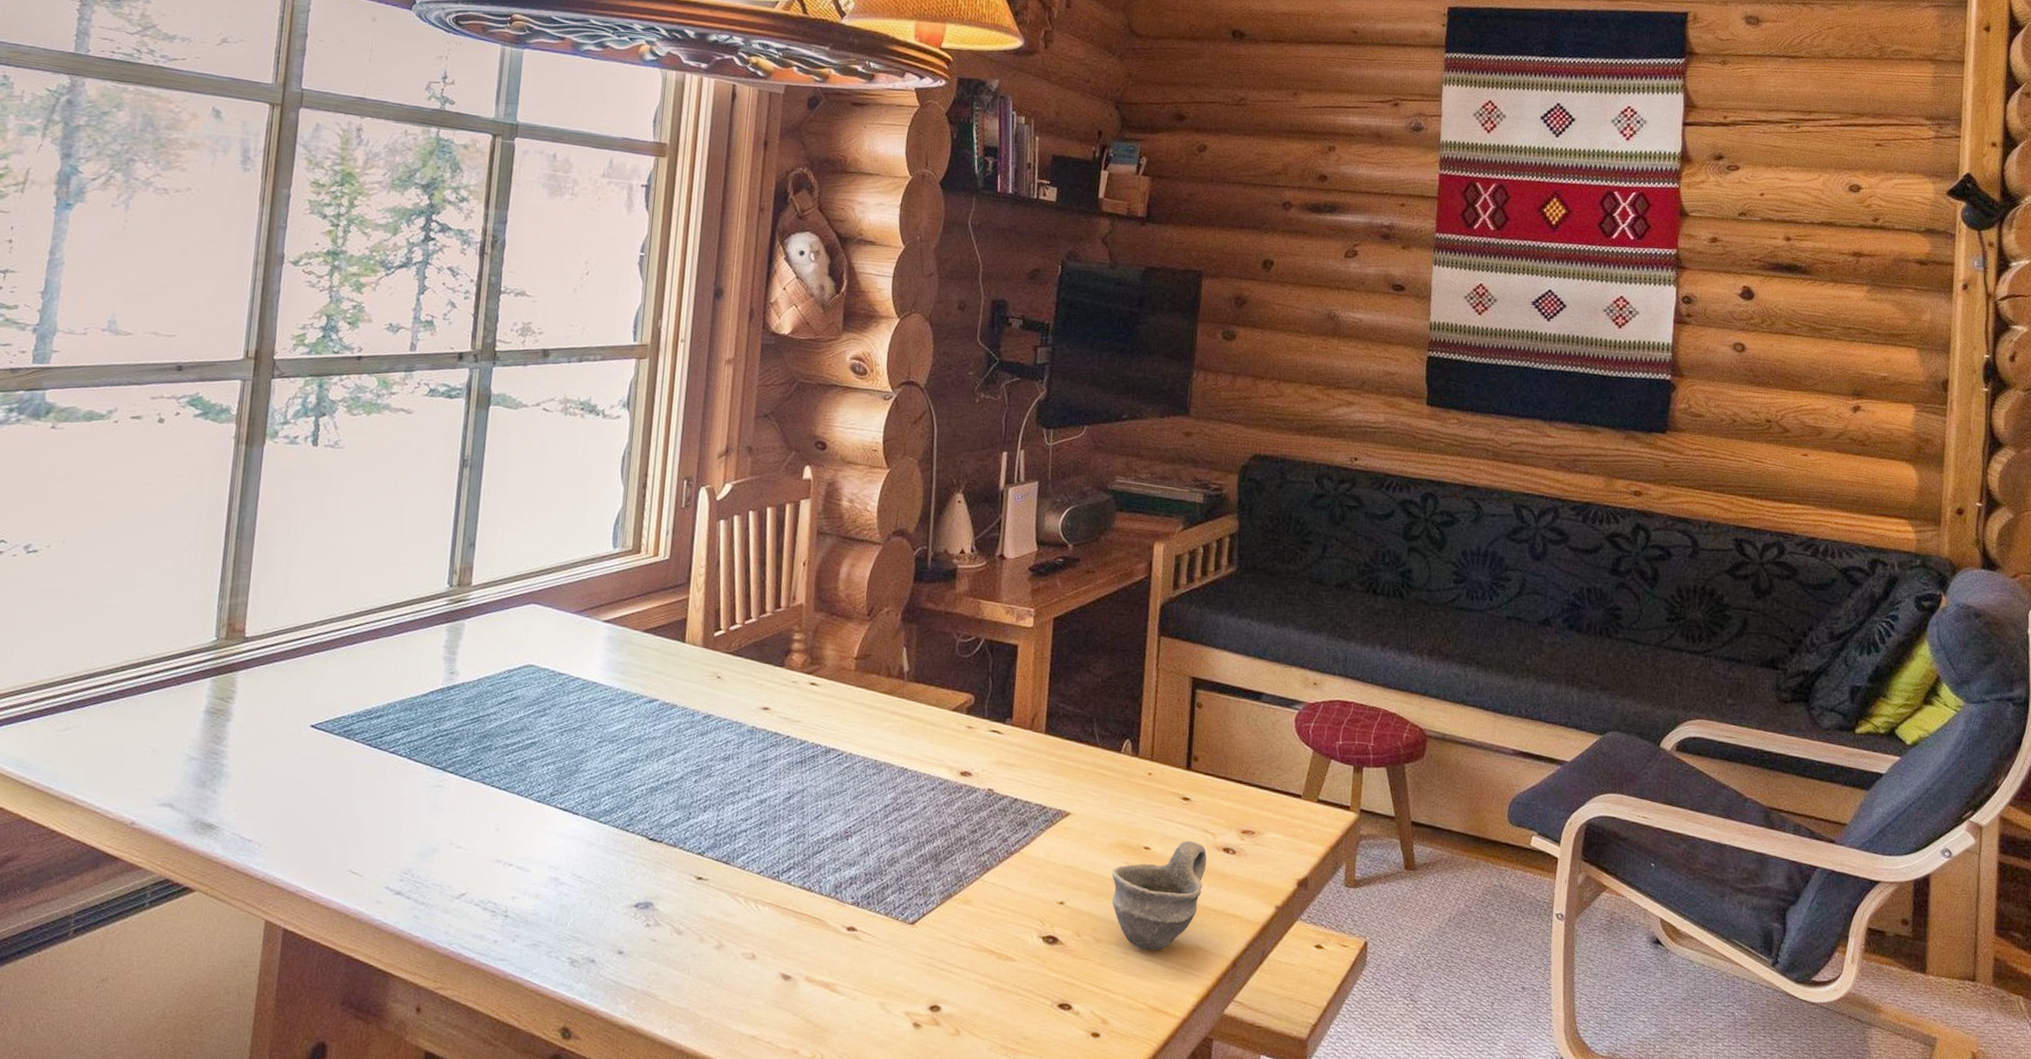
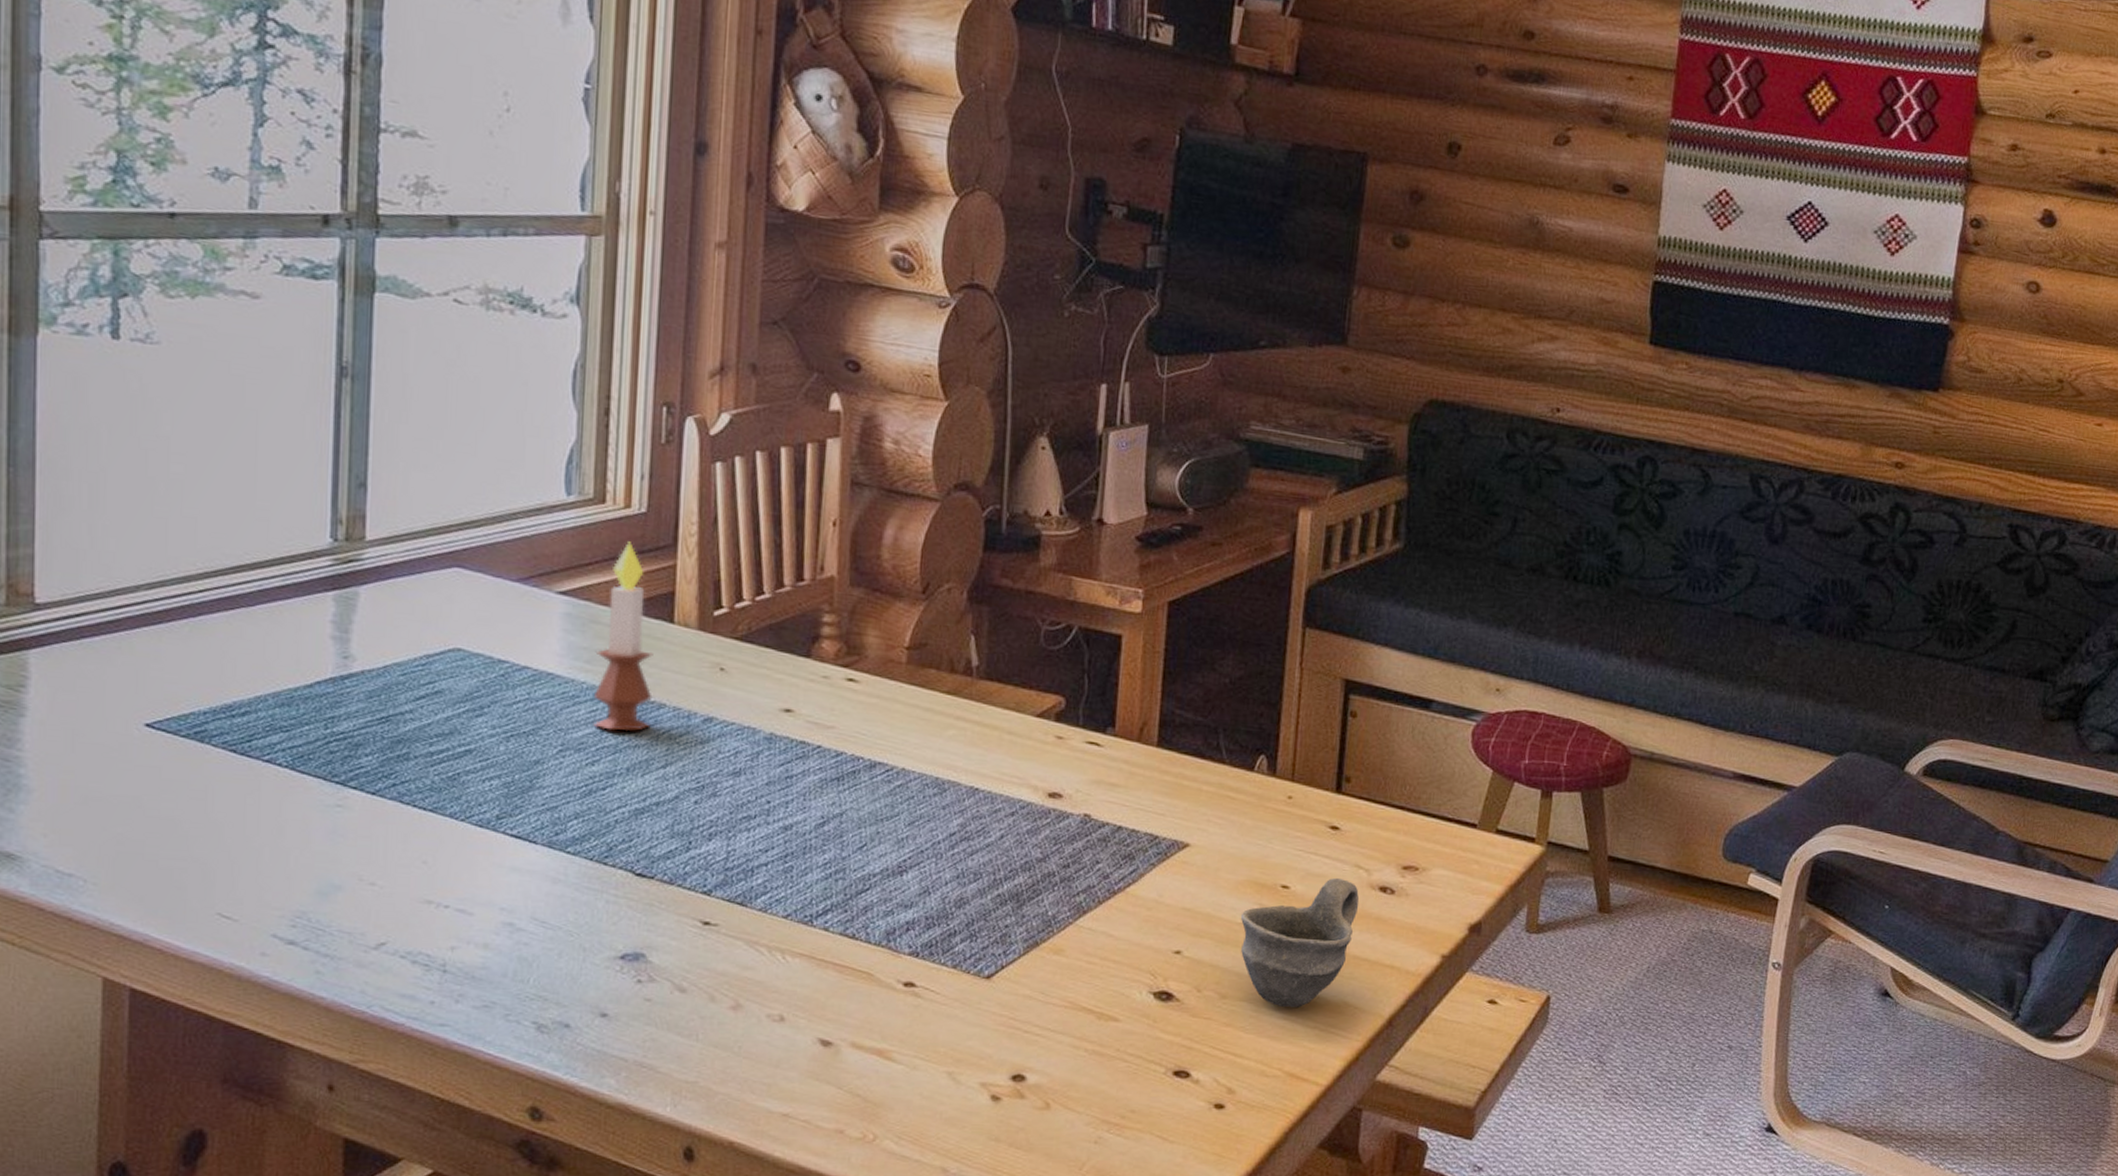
candle: none [623,581,669,726] -> present [593,541,653,731]

